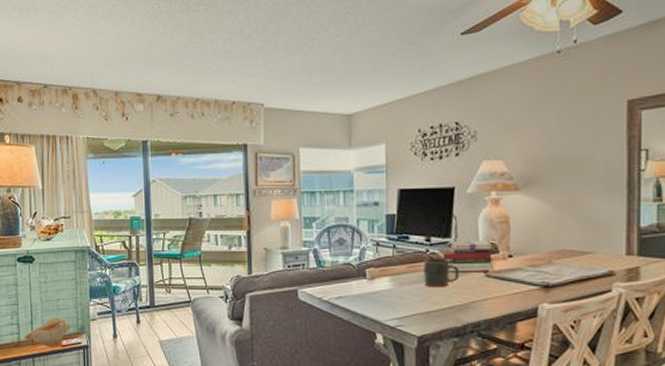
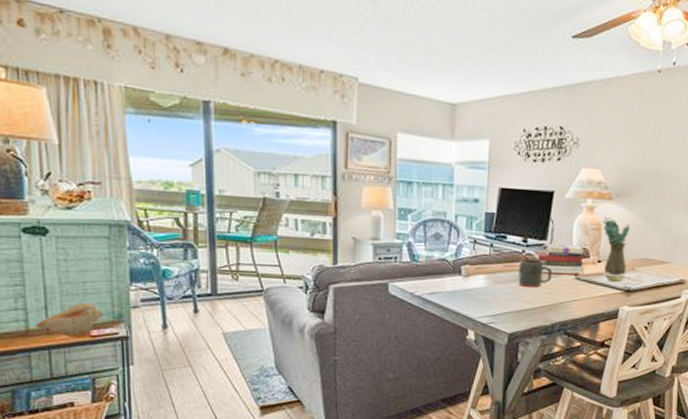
vase: none [511,208,542,278] -> present [602,216,630,283]

